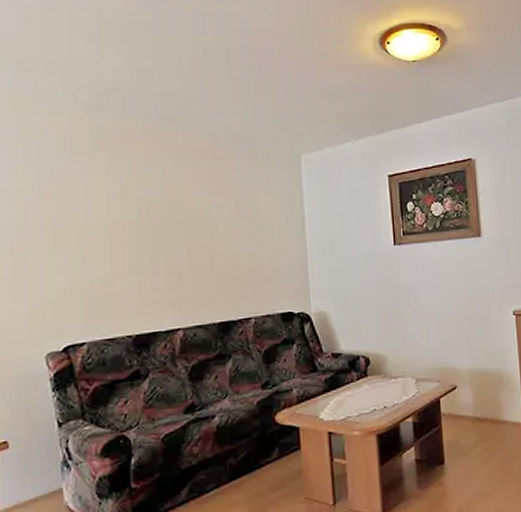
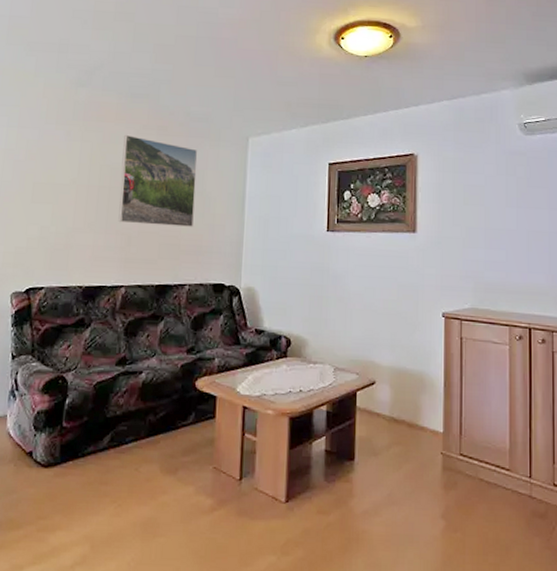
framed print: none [158,162,251,261] -> present [118,134,198,227]

